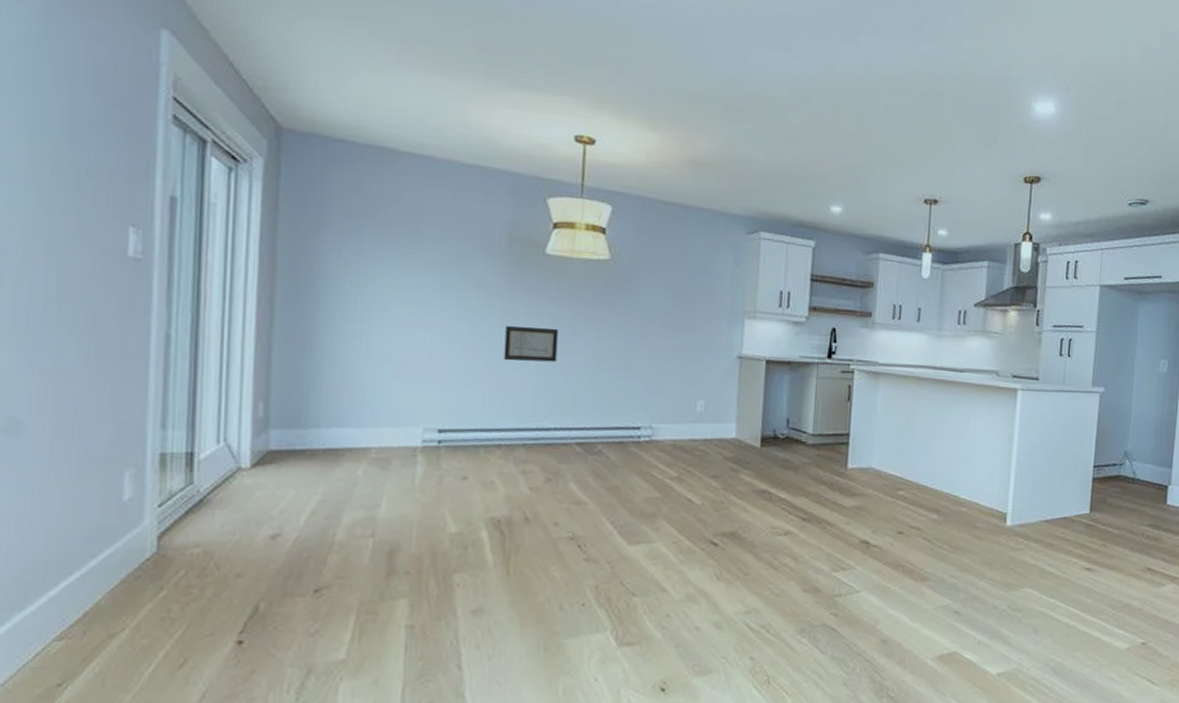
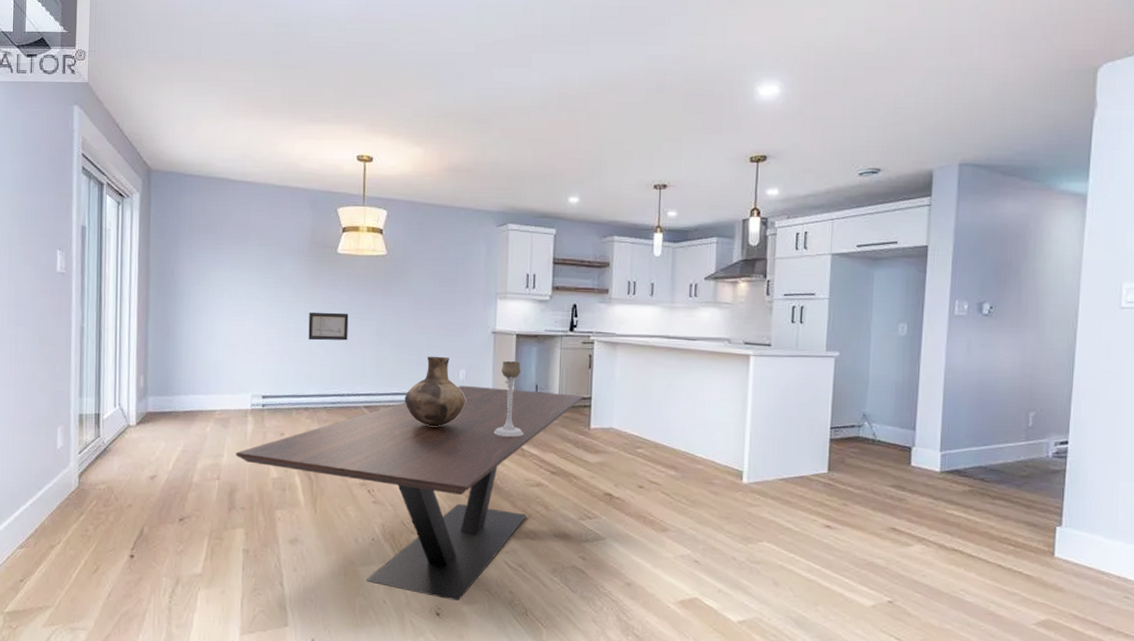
dining table: none [399,418,841,673] -> present [236,385,584,602]
vase: none [627,383,704,467] -> present [404,356,466,426]
candle holder: none [736,390,772,480] -> present [493,360,524,438]

